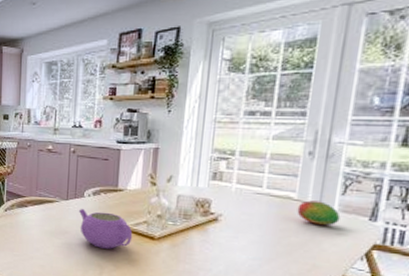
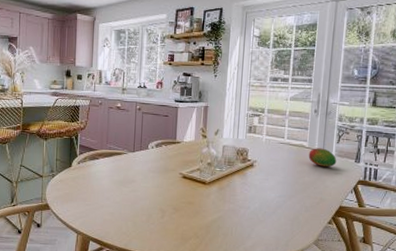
teapot: present [79,209,133,249] -> none [144,160,189,194]

